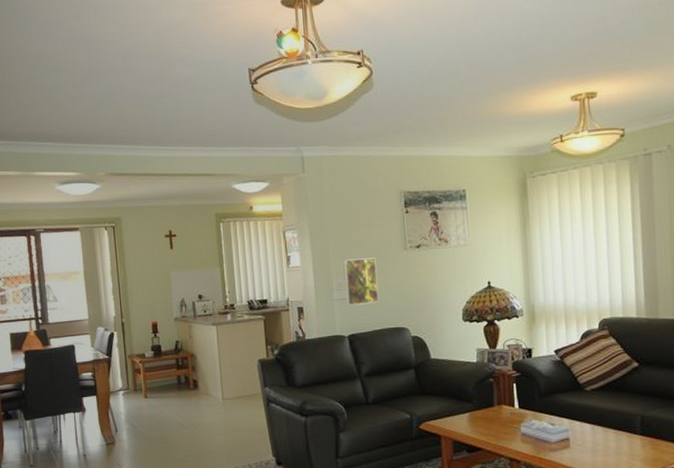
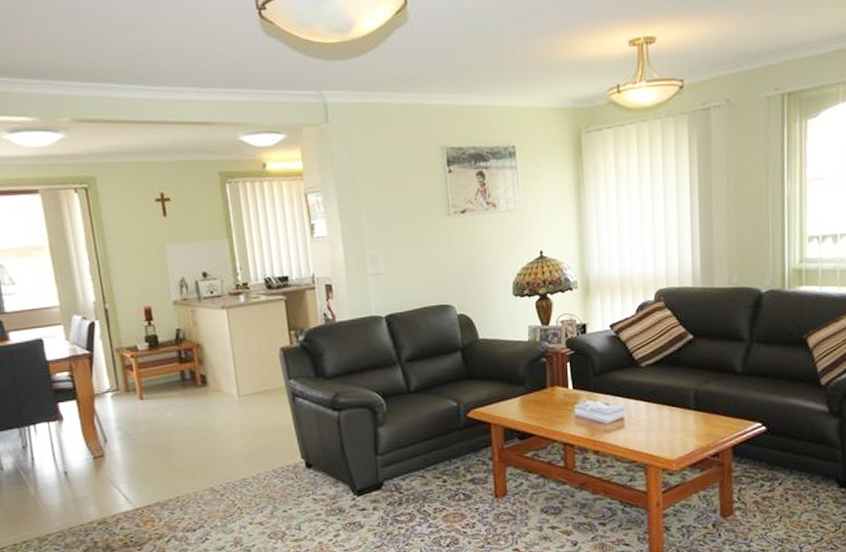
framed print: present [343,257,379,306] -> none [377,225,420,282]

